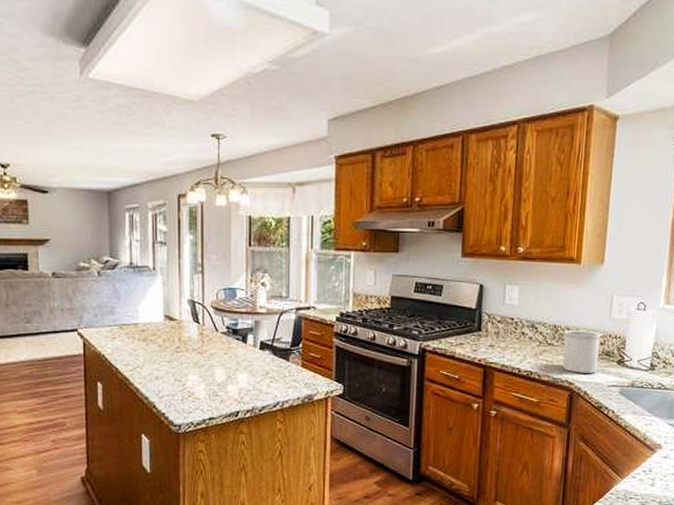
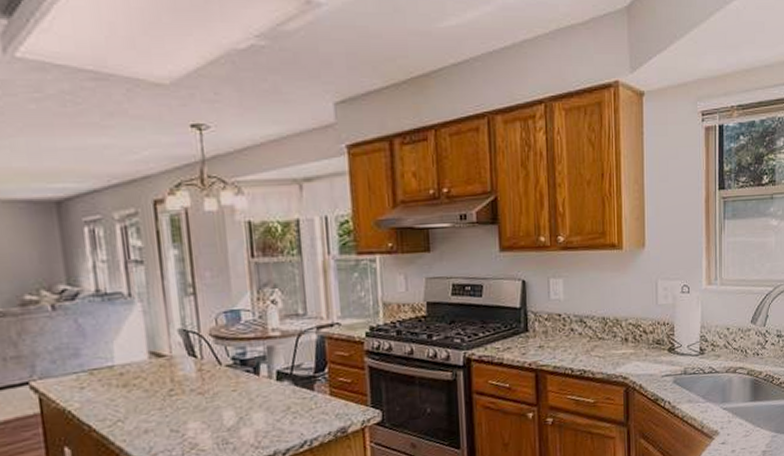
utensil holder: present [562,329,601,373] -> none [613,319,650,366]

